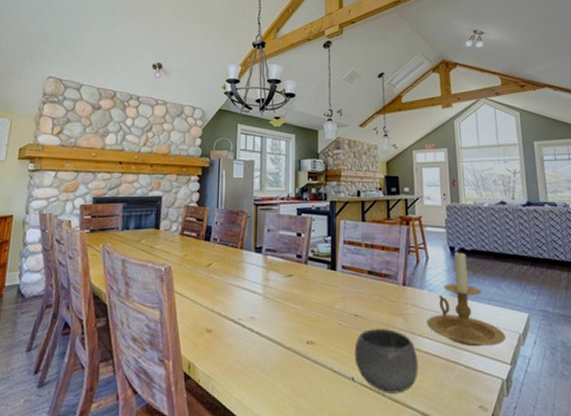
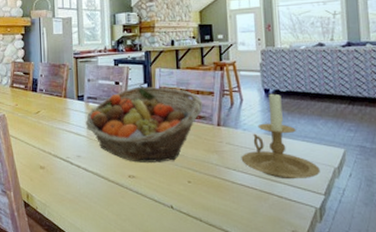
fruit basket: none [262,239,389,326] -> present [85,86,203,163]
bowl: present [354,329,419,394] -> none [172,165,233,219]

